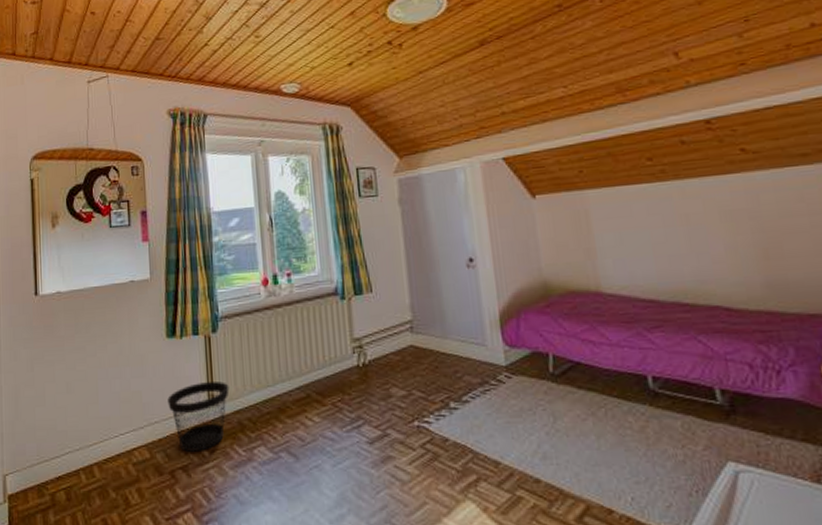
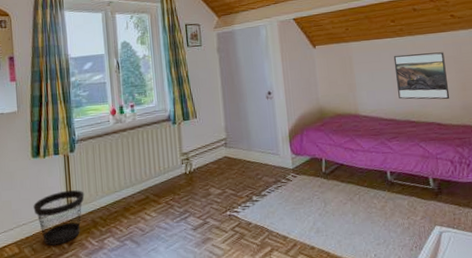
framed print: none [652,203,744,273] -> present [393,52,450,100]

